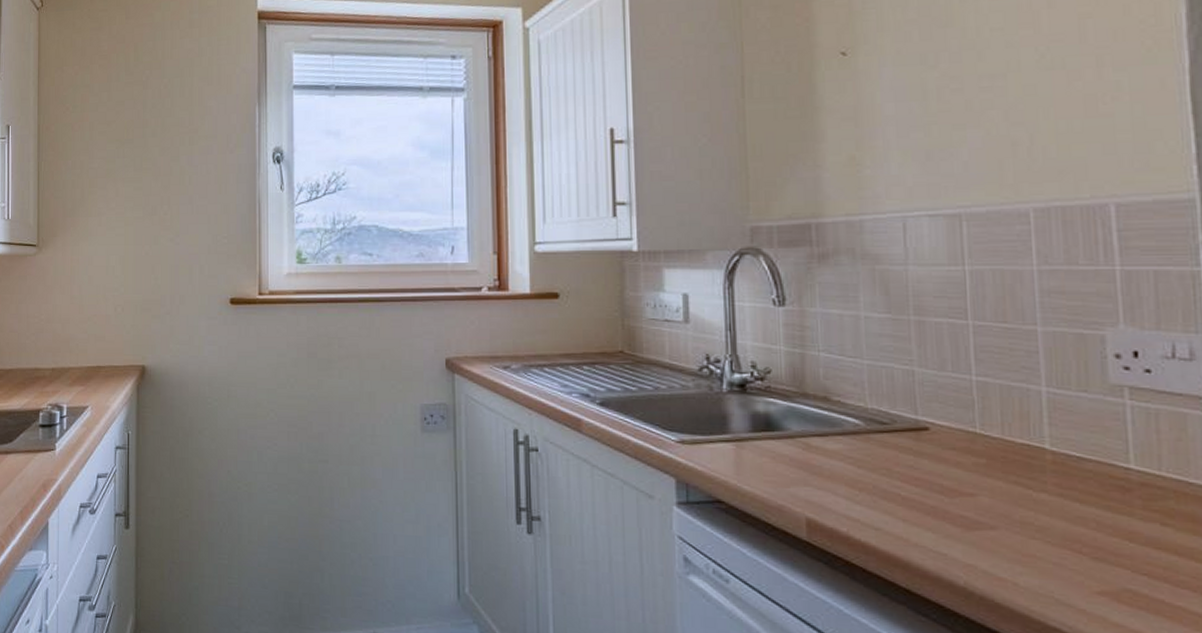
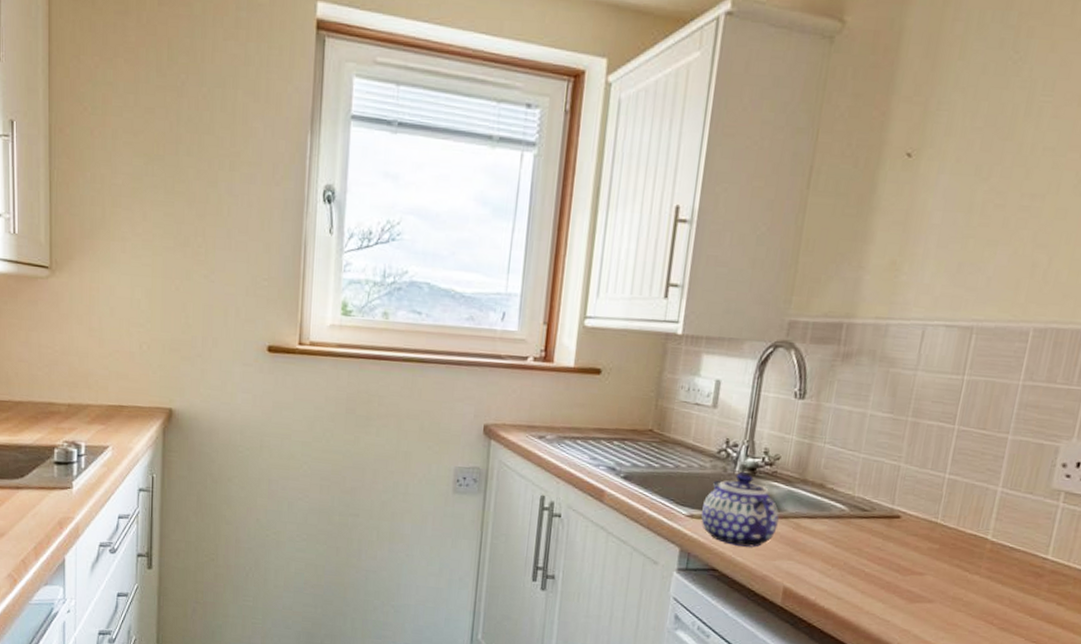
teapot: none [693,388,784,473] -> present [701,471,779,547]

